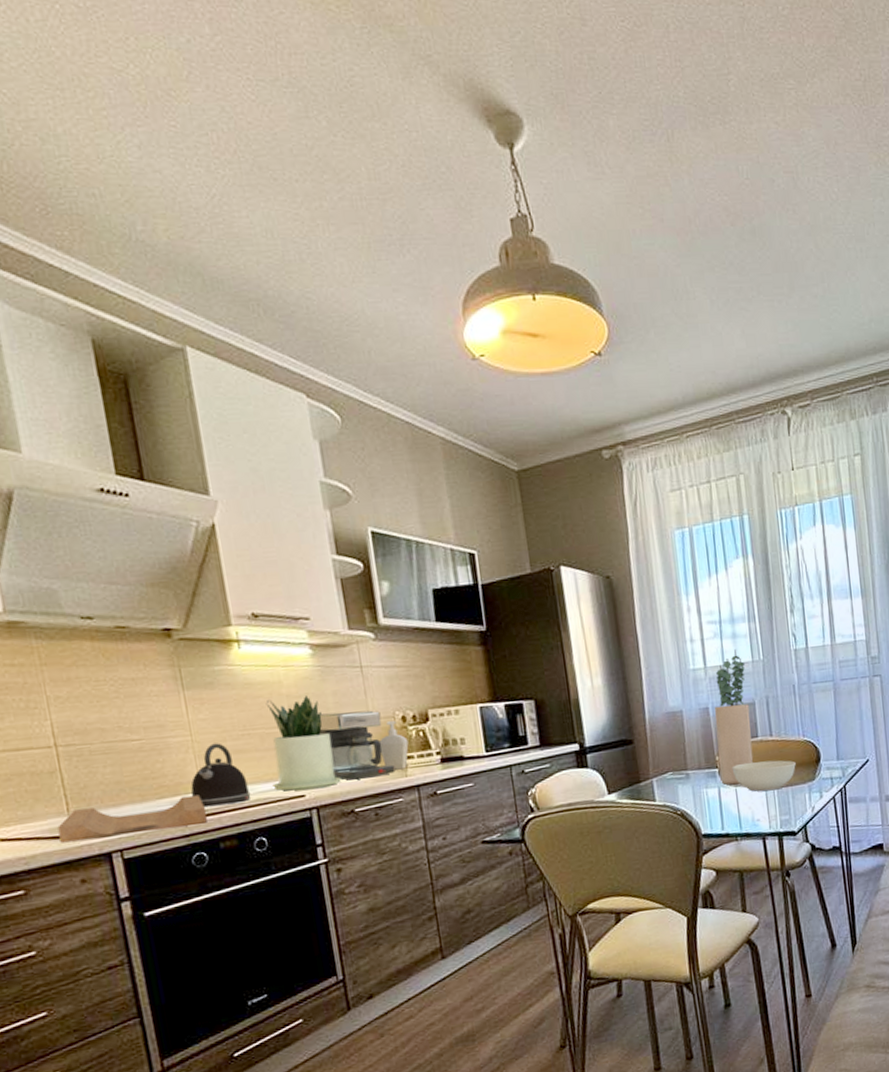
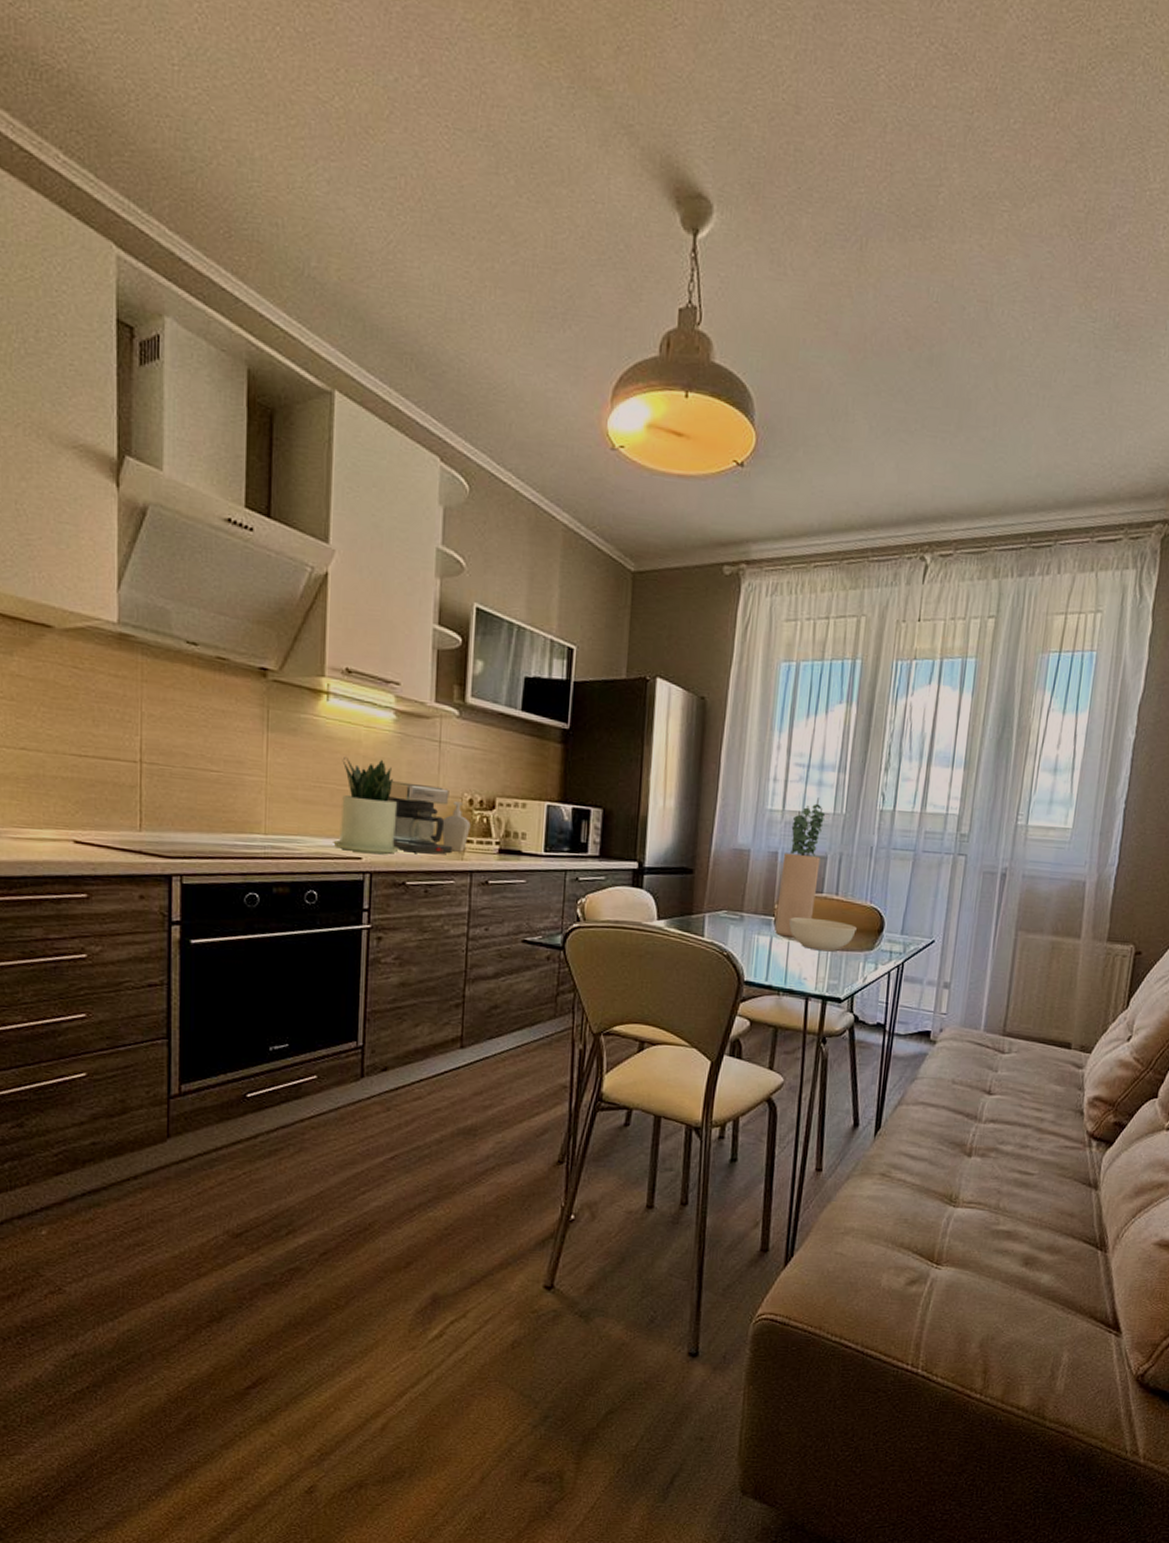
cutting board: present [57,795,207,843] -> none [128,827,266,865]
kettle: present [191,743,251,807] -> none [256,789,311,853]

